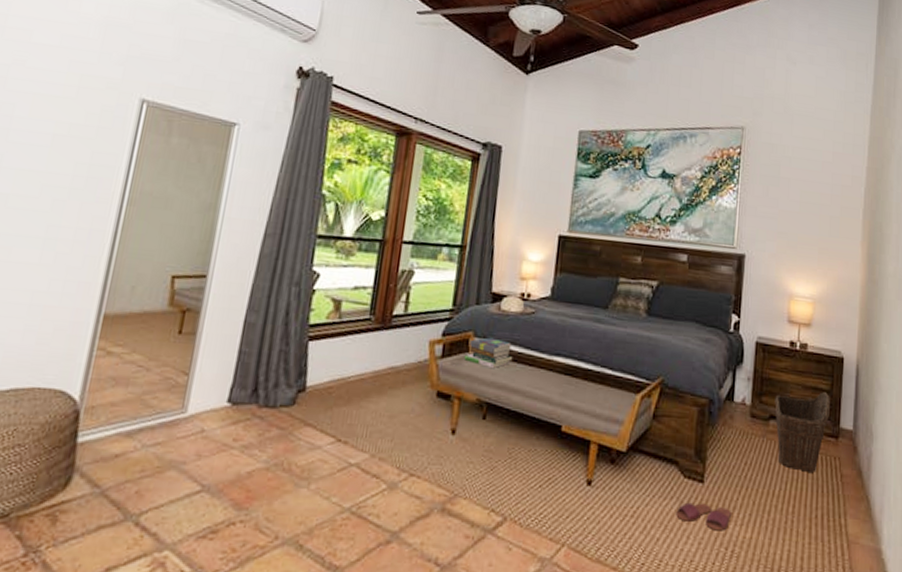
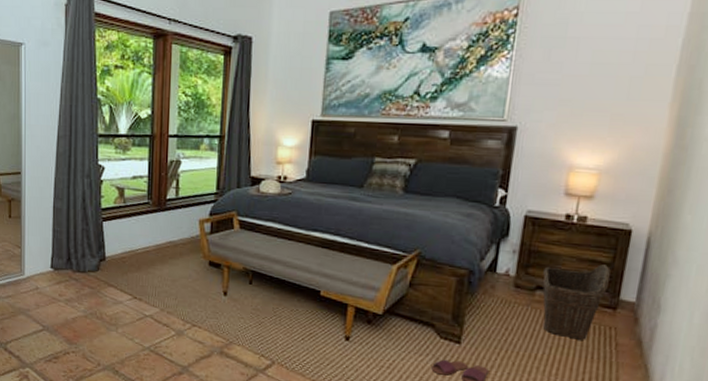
books: present [463,337,513,369] -> none [229,216,273,243]

